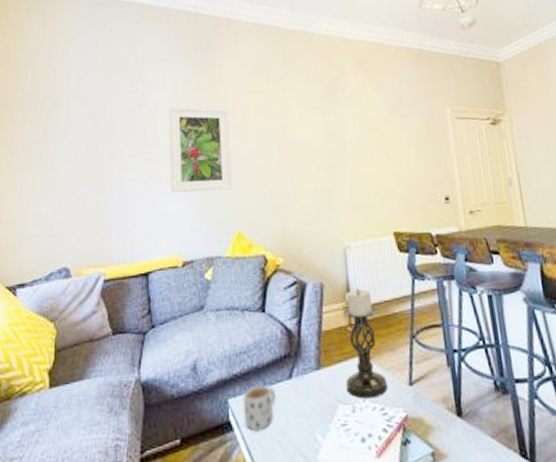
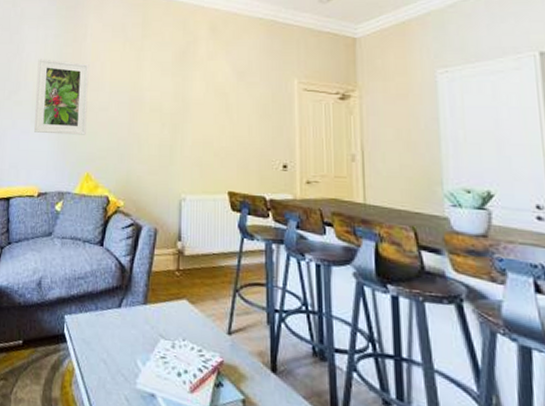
mug: present [244,385,277,430] -> none [77,308,106,347]
candle holder: present [343,288,388,399] -> none [168,238,208,340]

